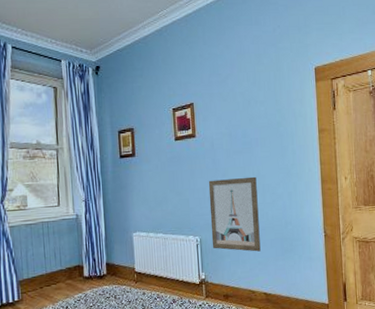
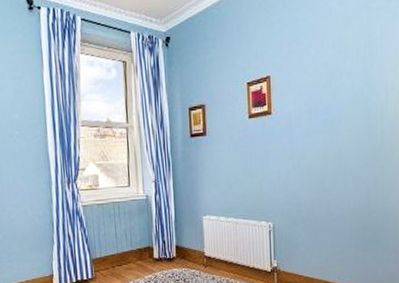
wall art: present [208,176,261,252] -> none [284,158,339,241]

